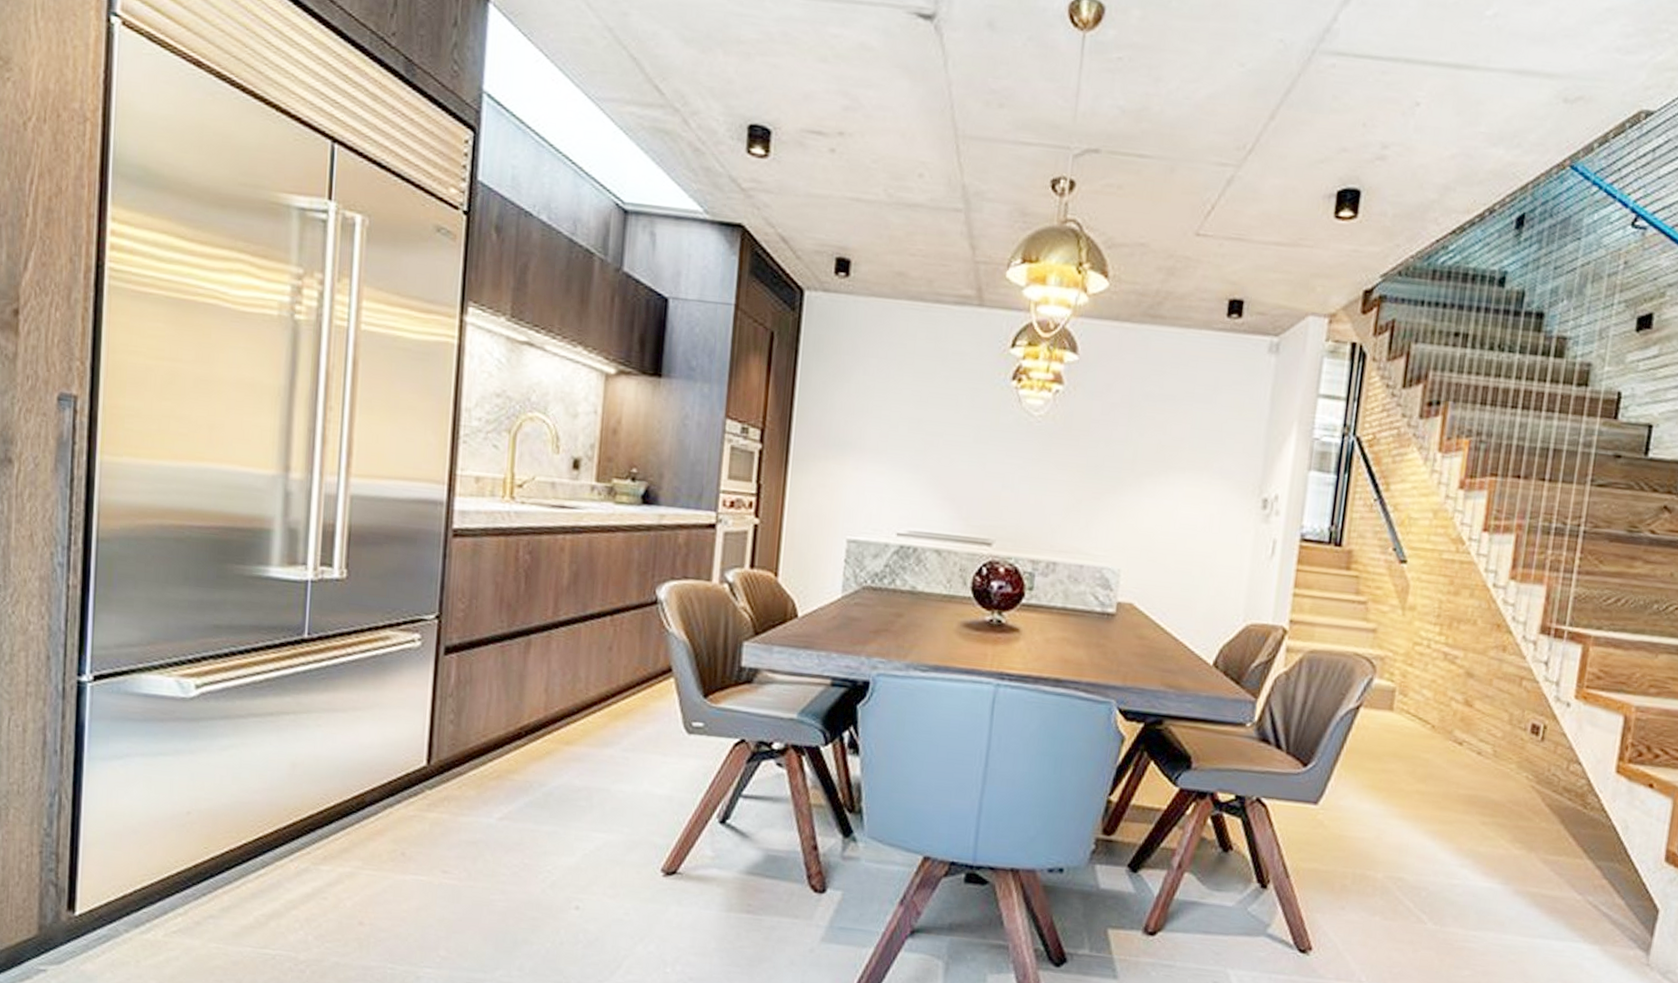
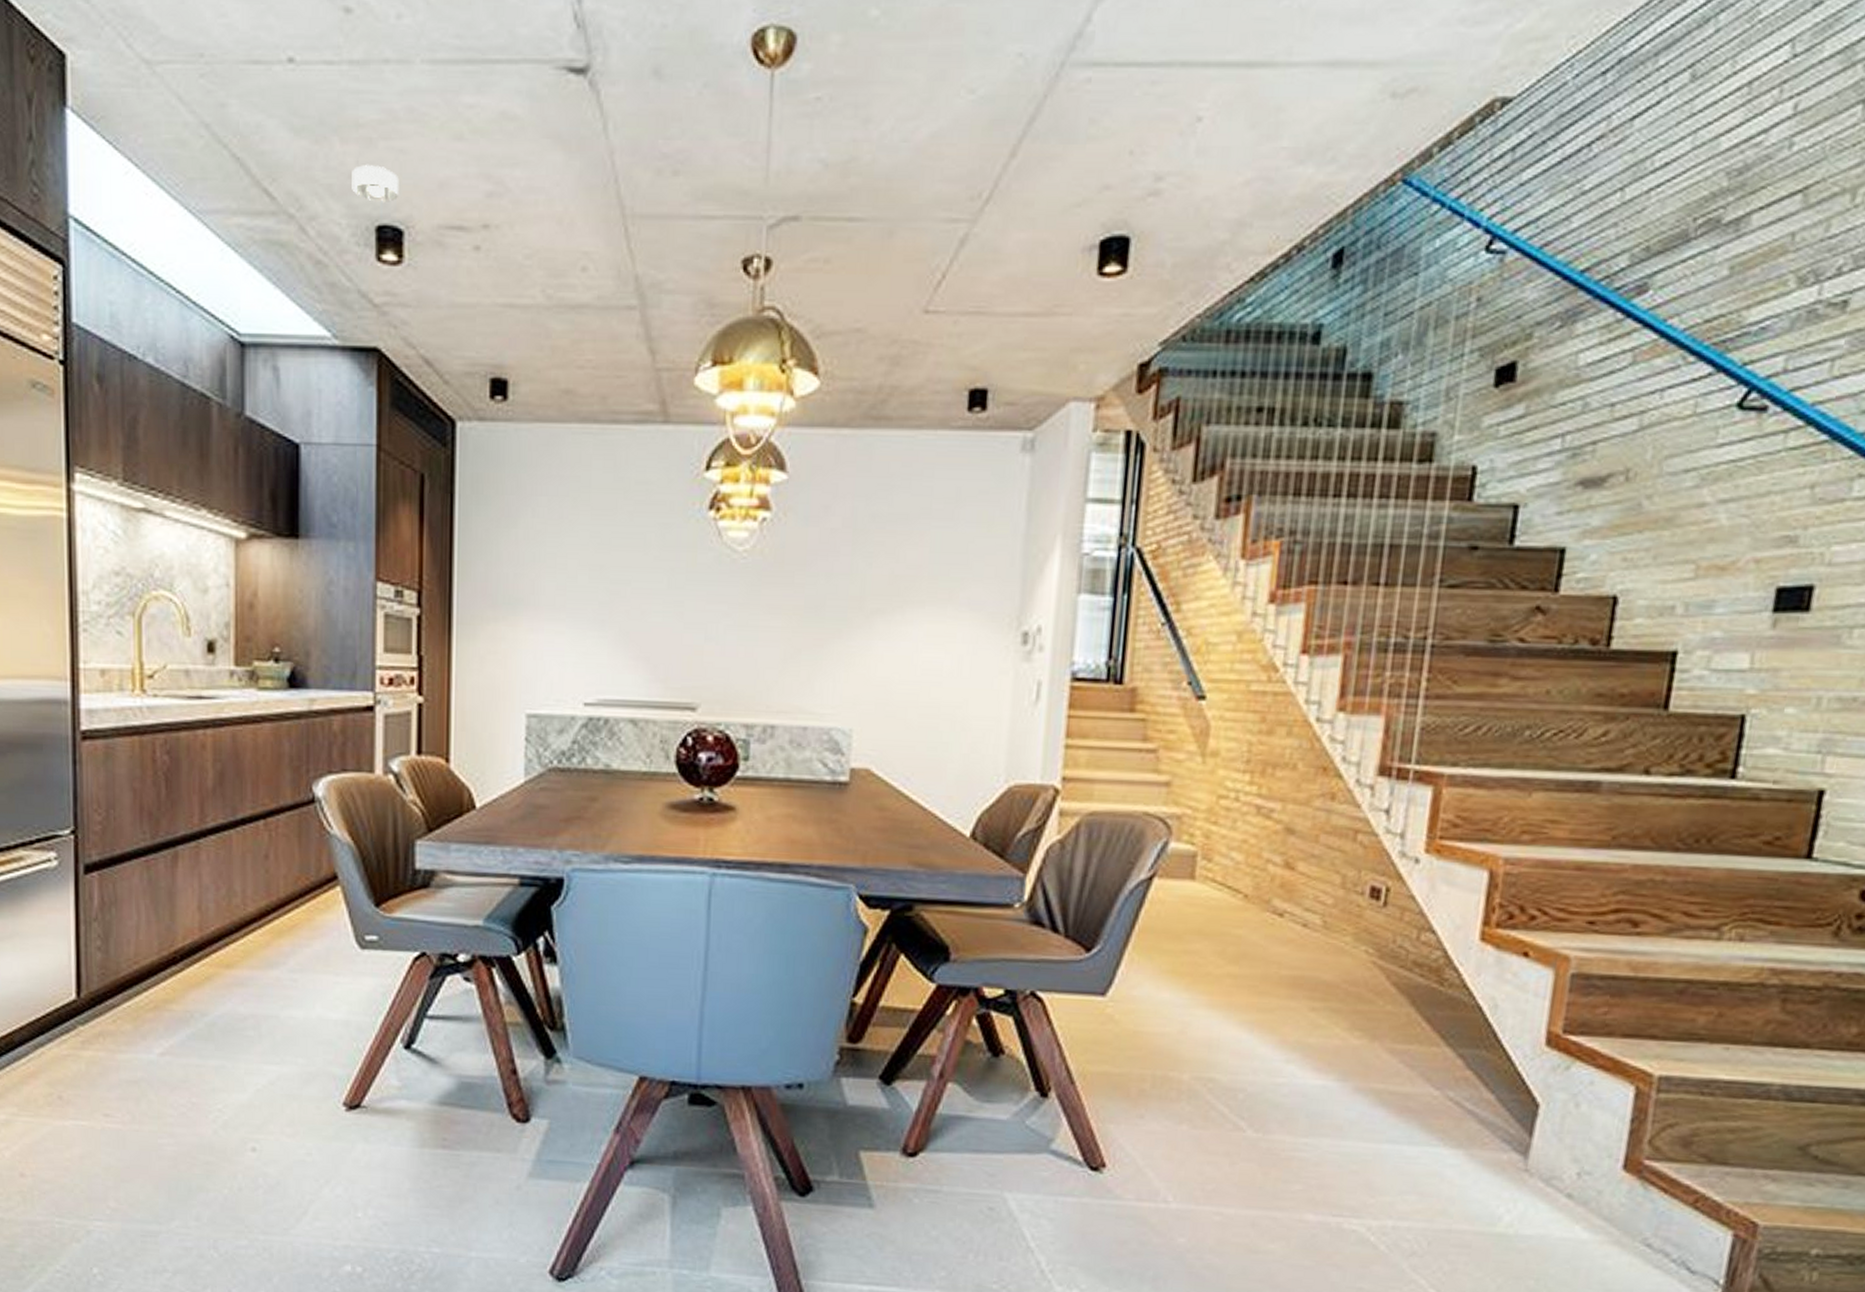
smoke detector: none [730,73,771,106] -> present [352,164,399,202]

